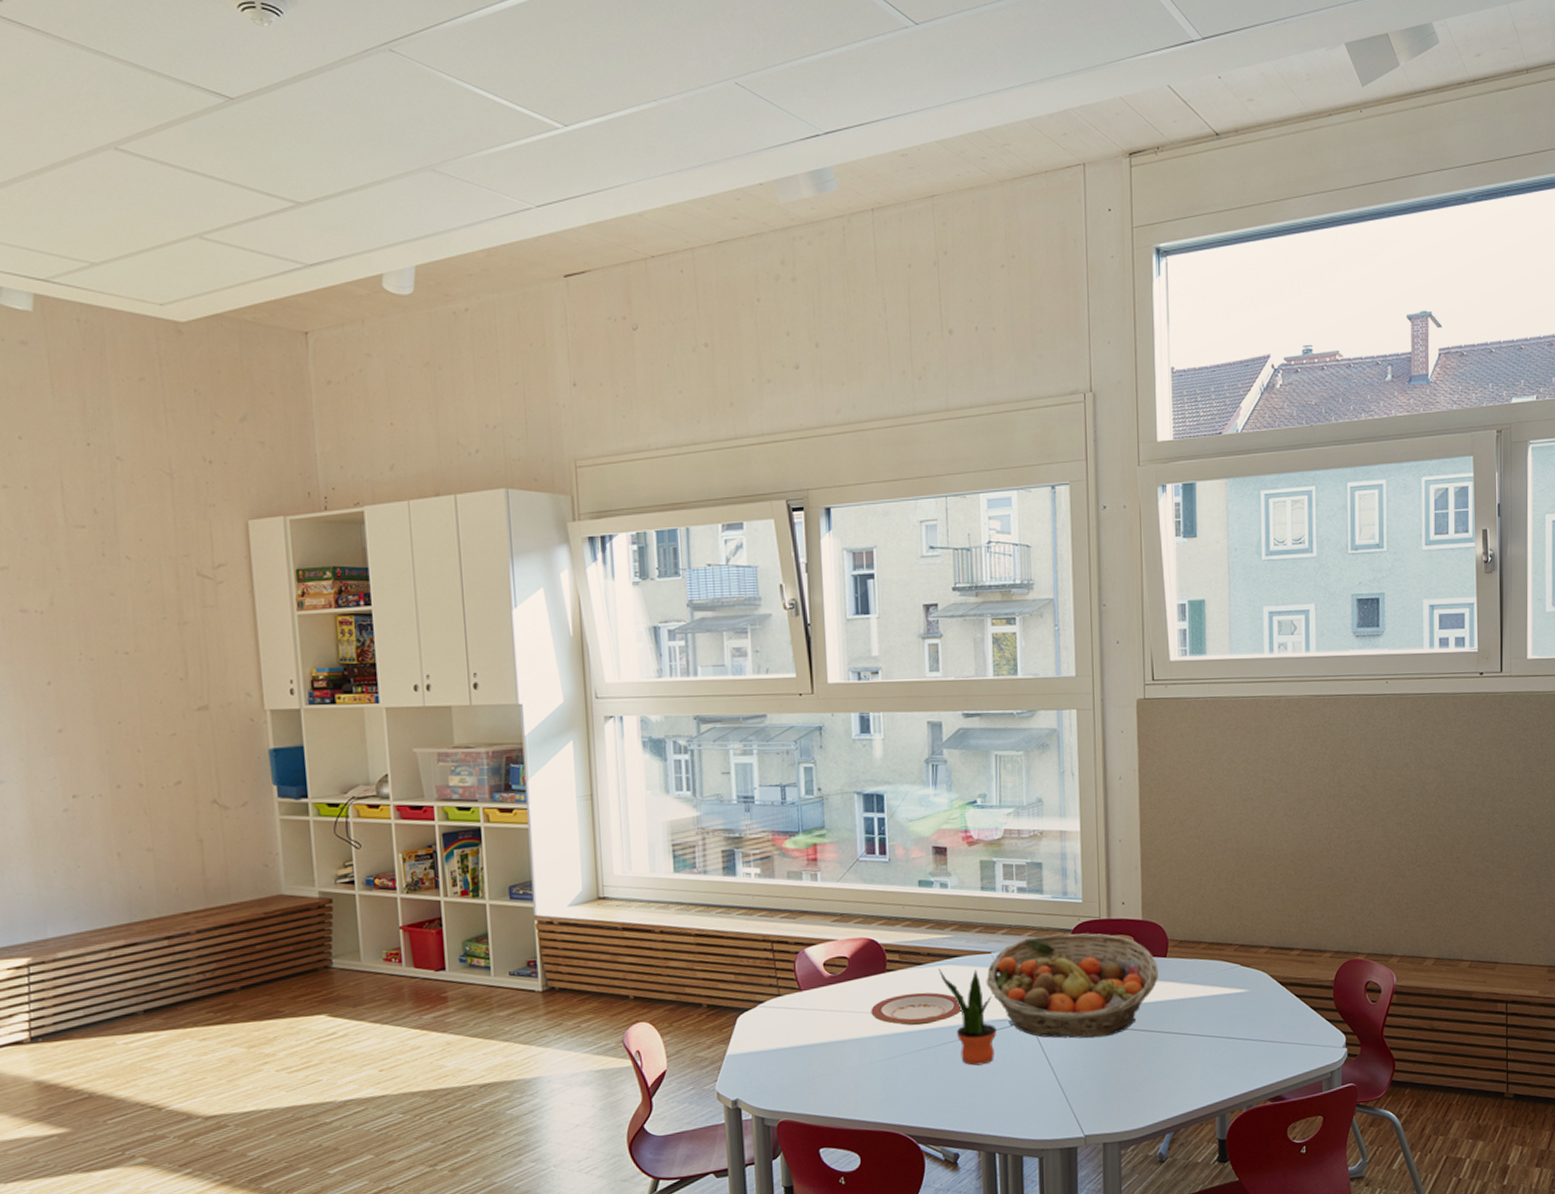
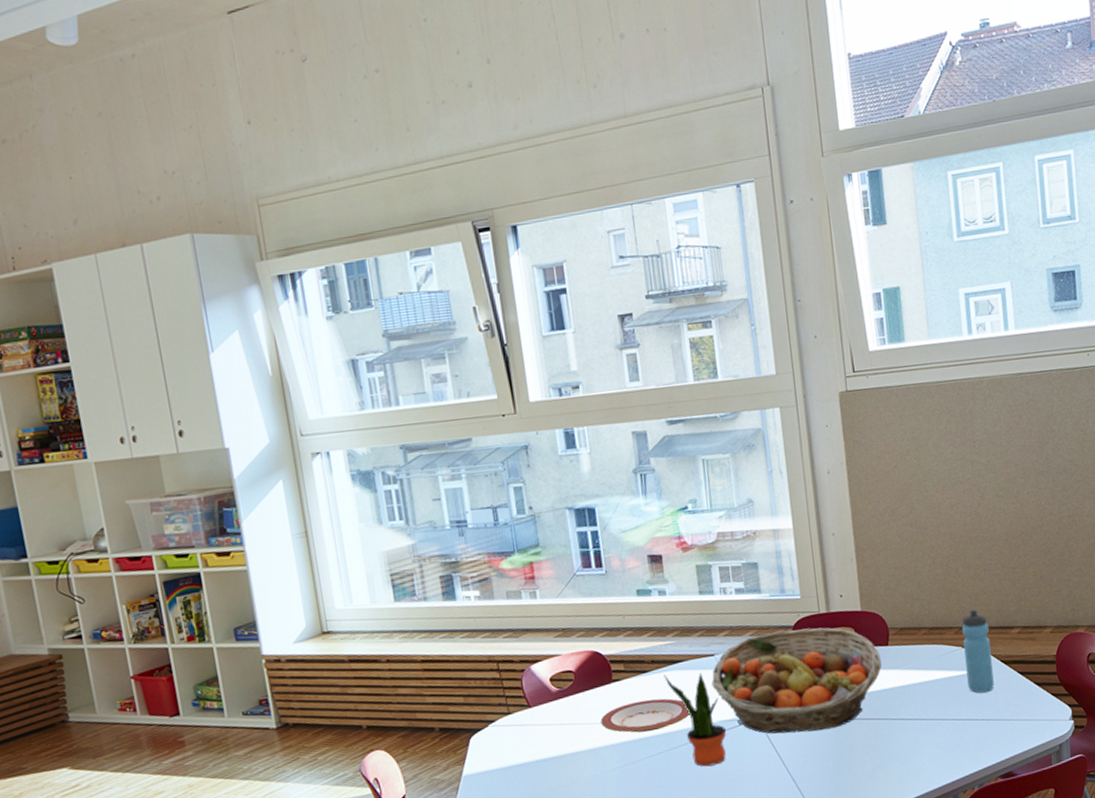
water bottle: none [1242,927,1270,1013] -> present [962,609,994,693]

